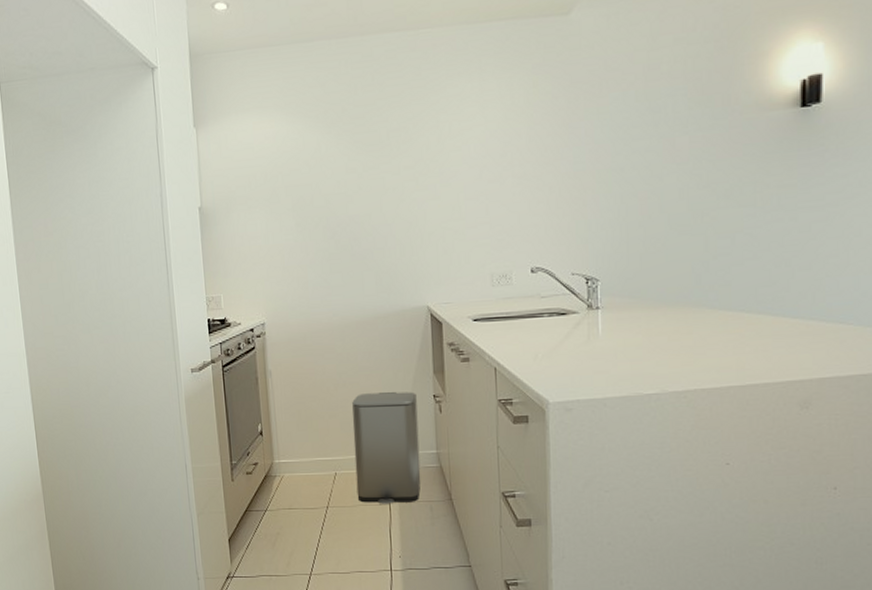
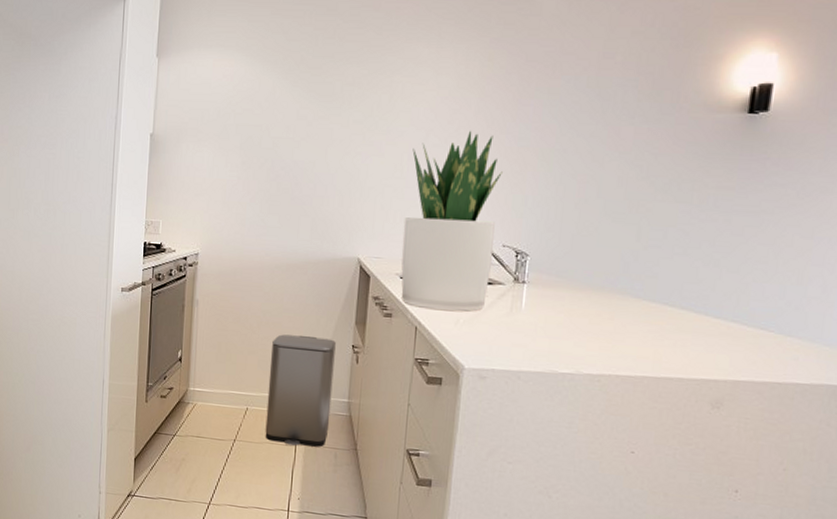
planter: none [468,161,563,349] -> present [401,130,503,312]

